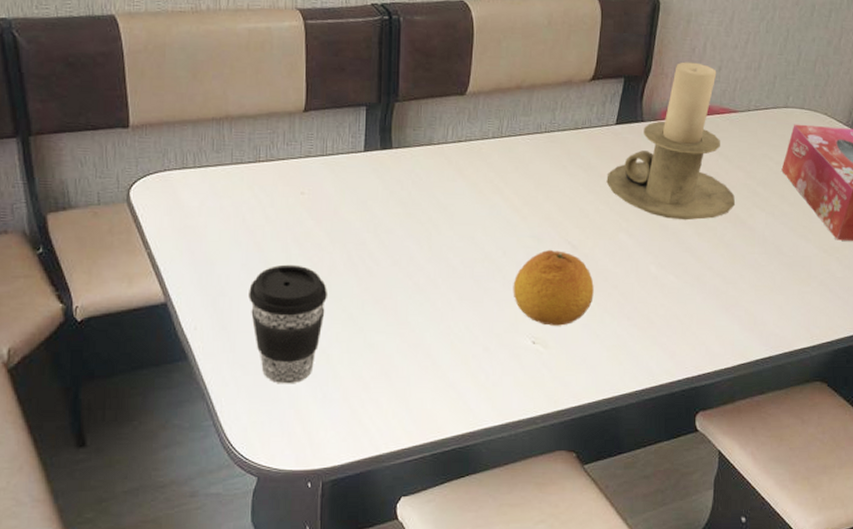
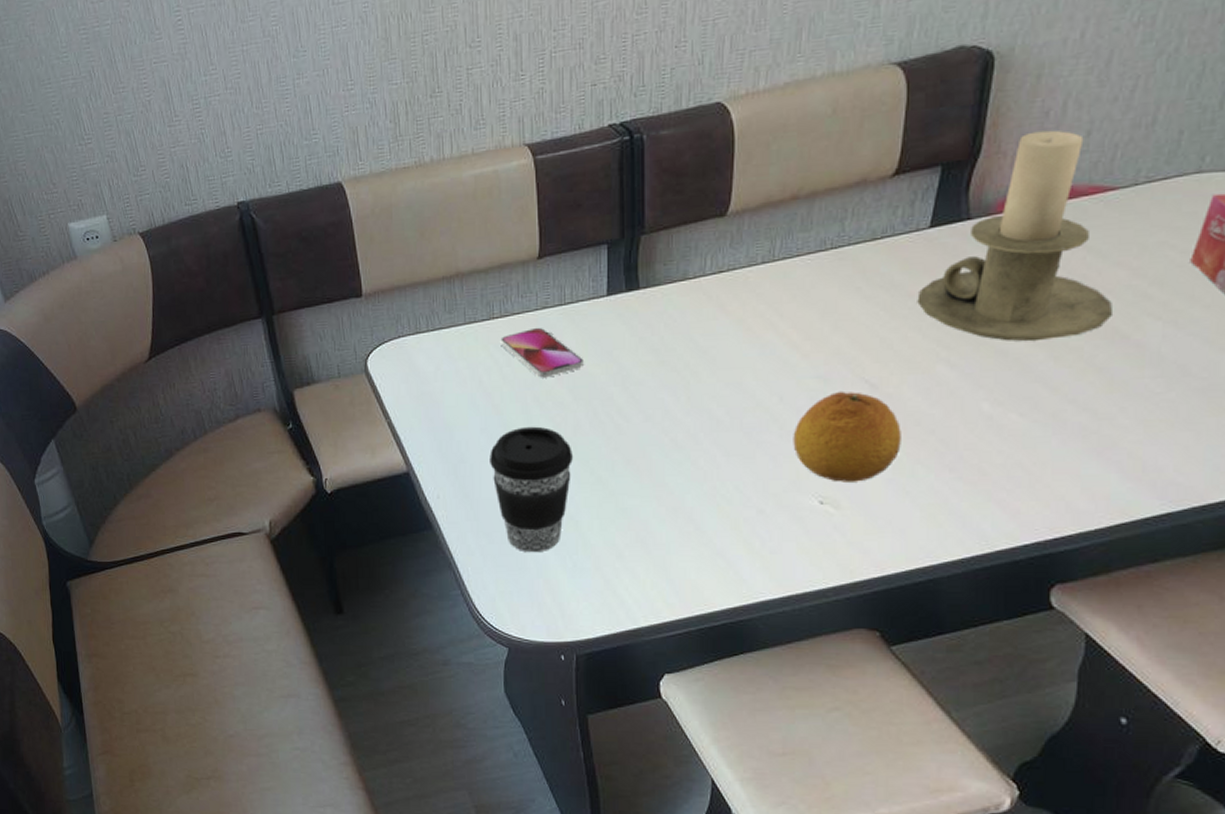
smartphone: none [265,173,341,221] -> present [500,327,584,378]

